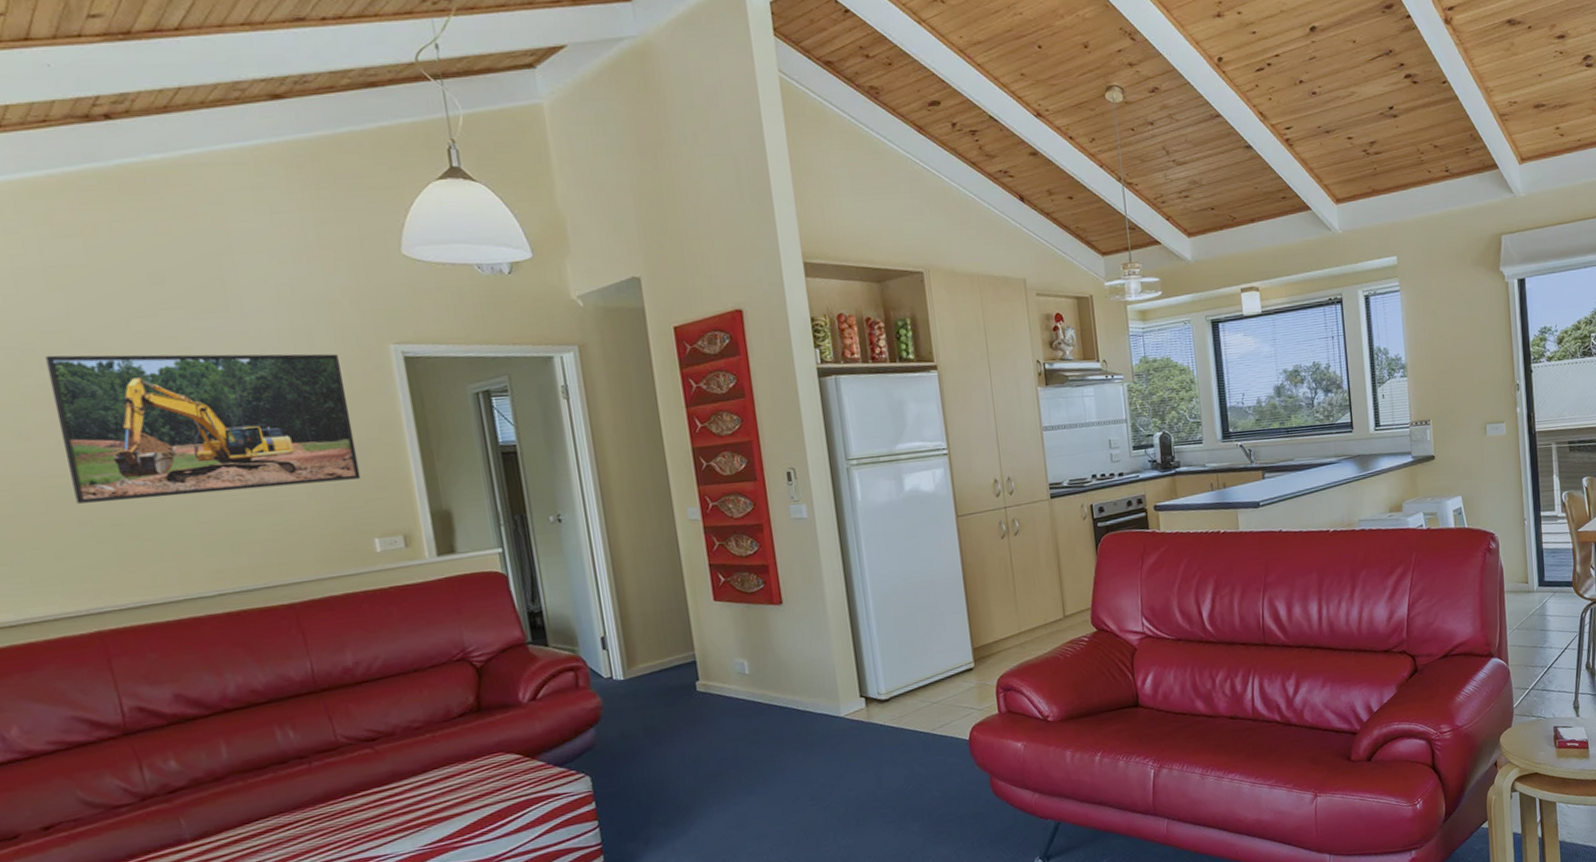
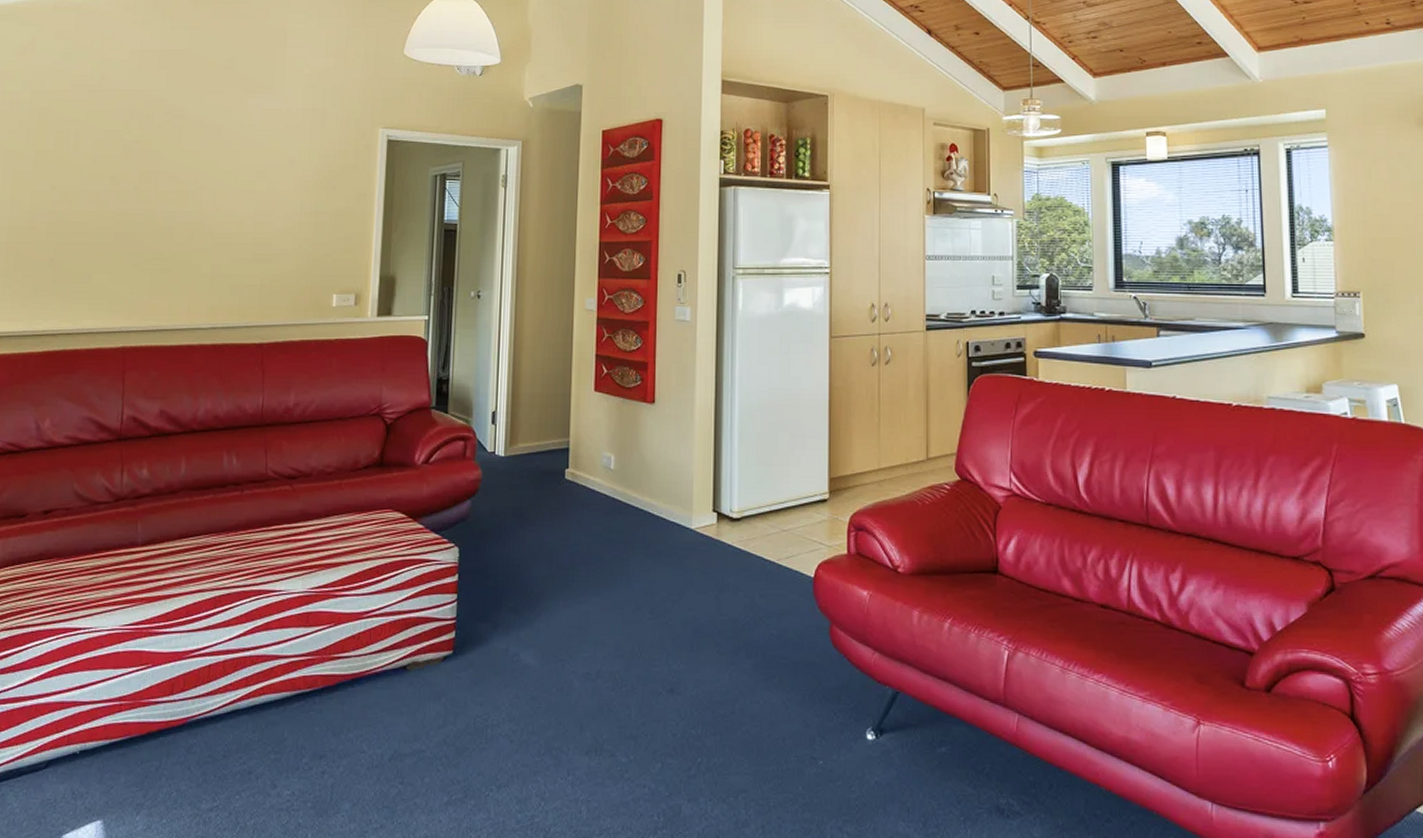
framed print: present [45,353,361,504] -> none [135,118,340,240]

